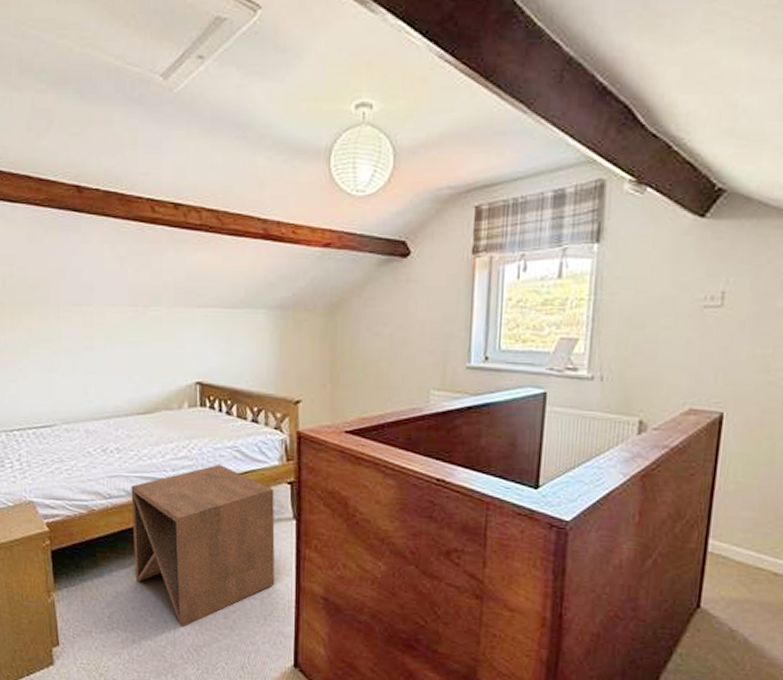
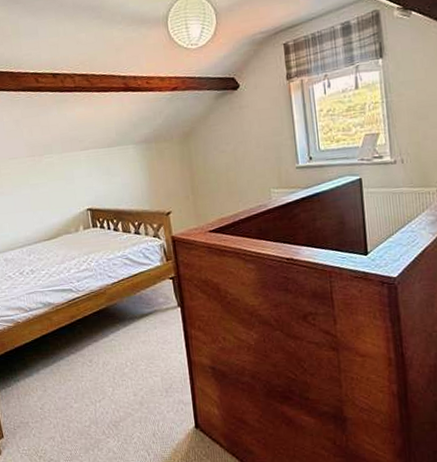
side table: present [131,465,275,628] -> none [46,271,171,408]

